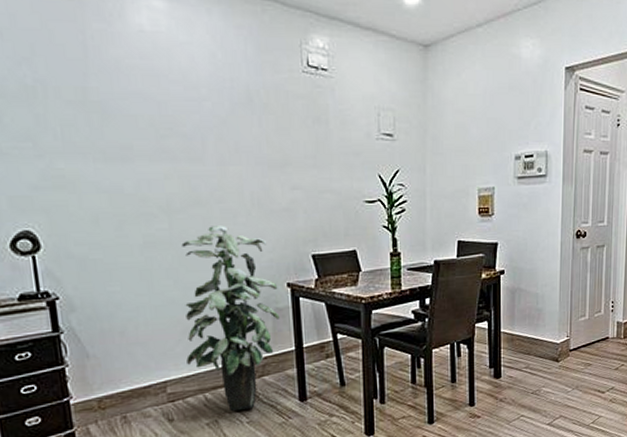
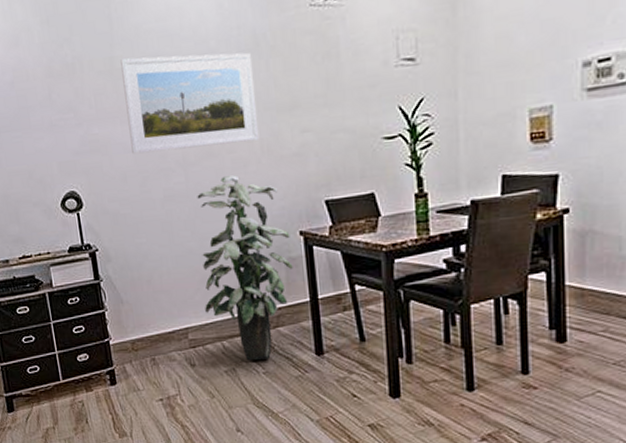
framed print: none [96,92,250,195] -> present [120,52,260,154]

